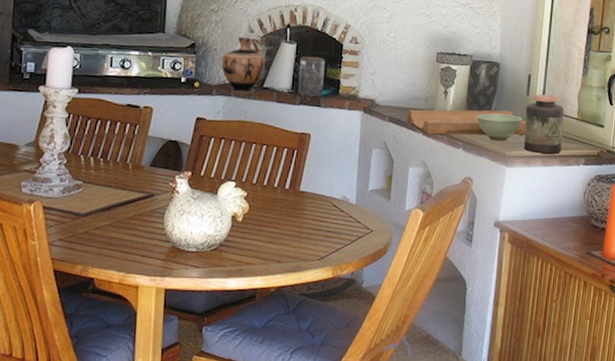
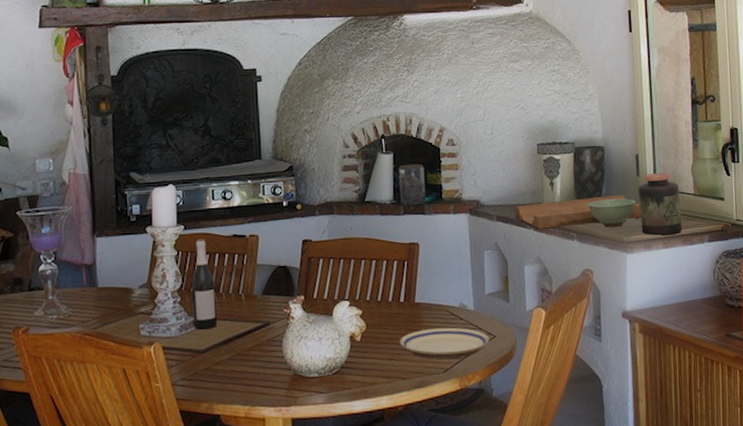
wine bottle: none [76,104,104,194] -> present [192,239,217,330]
ceramic jug: present [221,36,266,94] -> none [321,153,364,211]
plate: none [280,217,367,248] -> present [400,327,490,359]

